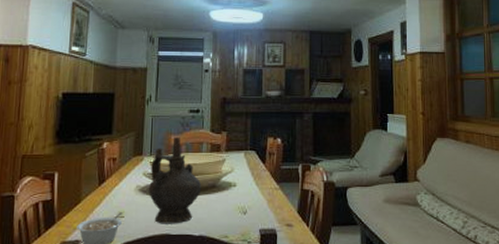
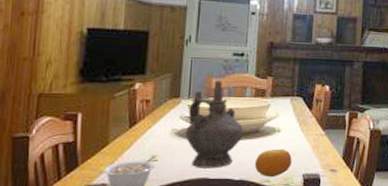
fruit: none [212,203,248,232] -> present [254,149,292,177]

